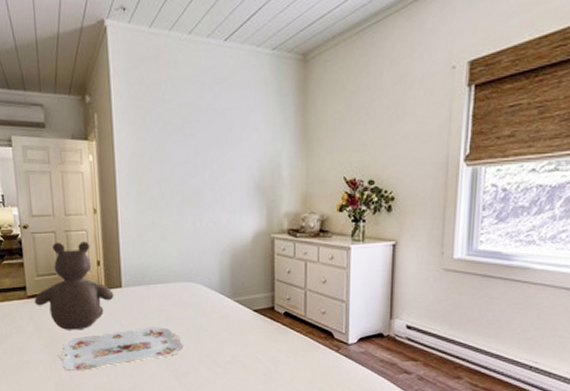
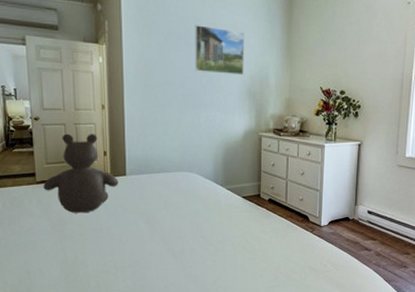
serving tray: present [58,327,184,372] -> none [65,211,181,251]
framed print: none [194,112,252,168] -> present [195,25,245,76]

